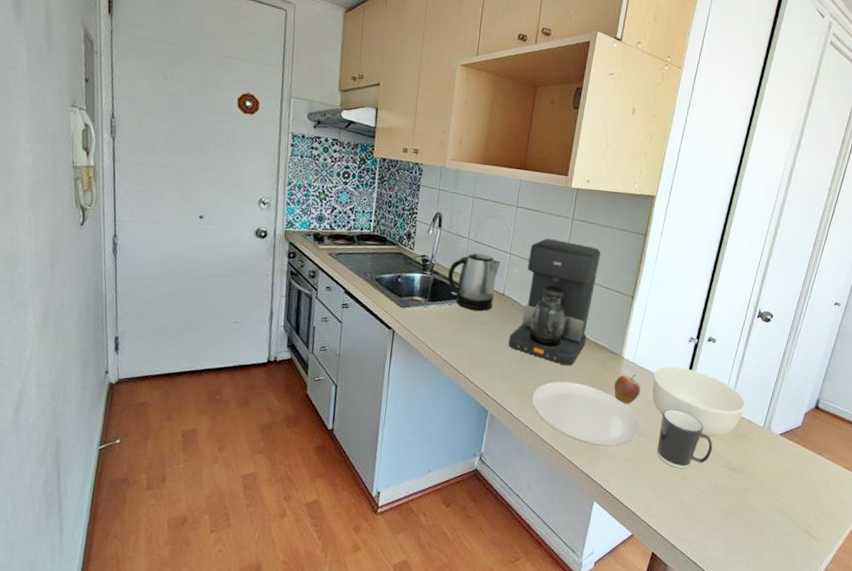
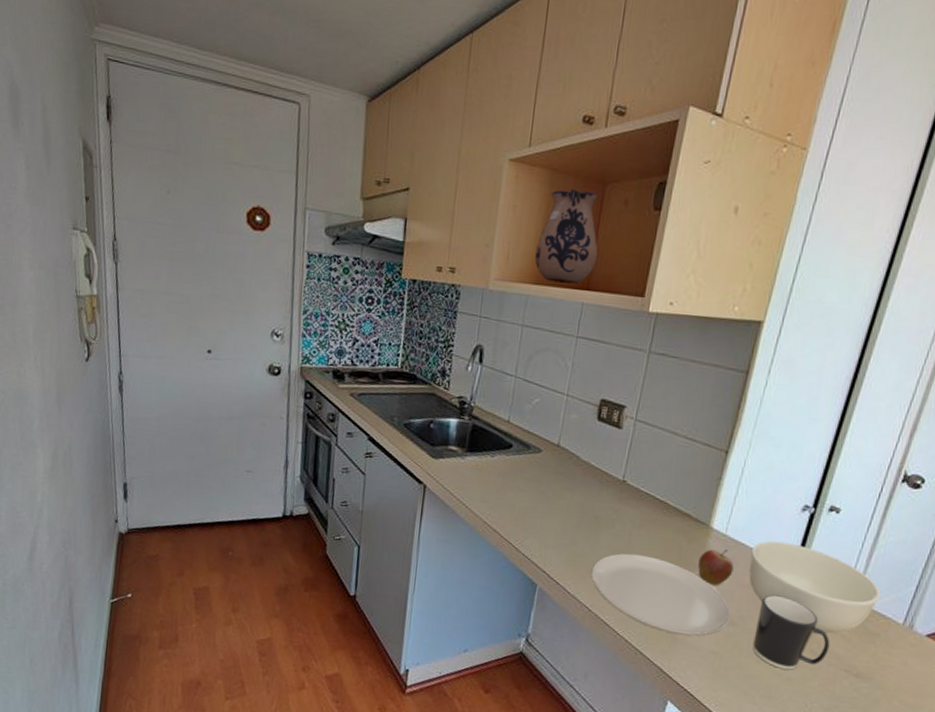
kettle: present [448,252,501,311] -> none [490,394,555,465]
ceramic pitcher: none [482,89,532,165] -> present [535,188,599,284]
coffee maker: present [509,238,601,366] -> none [564,377,685,536]

